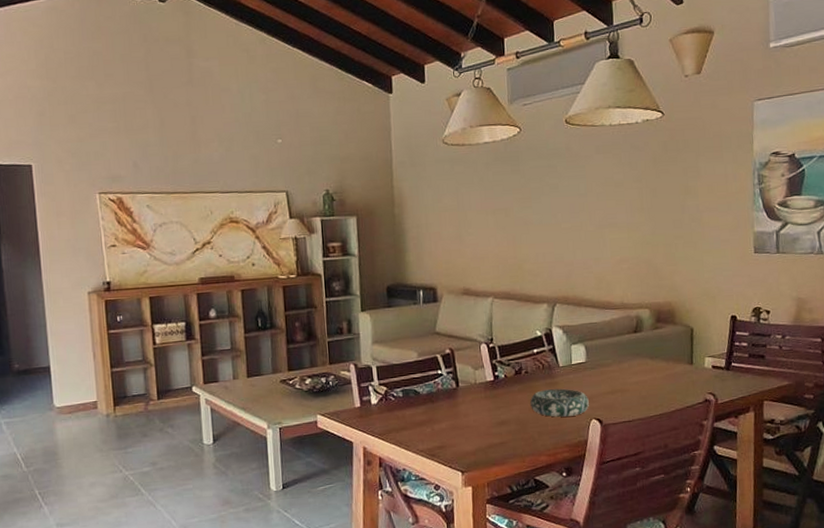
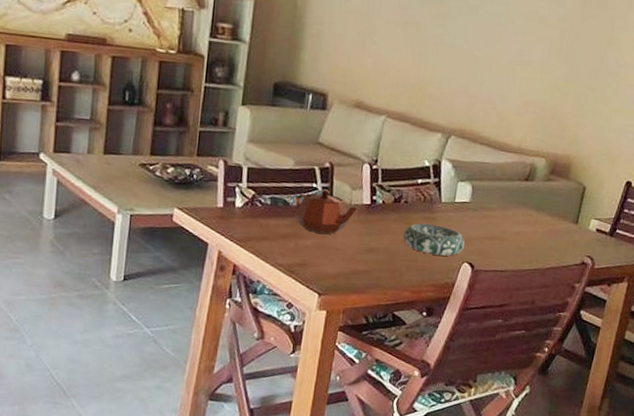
teapot: none [424,374,483,415] -> present [295,189,358,234]

